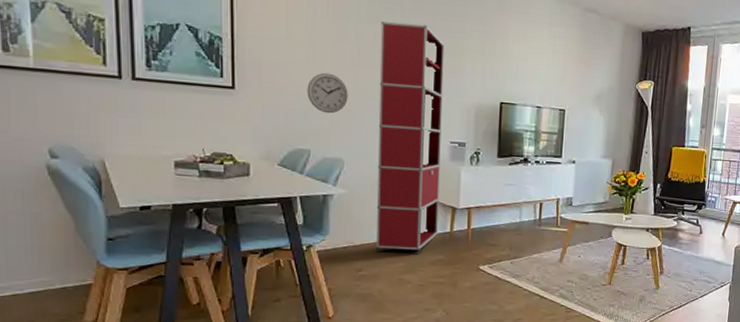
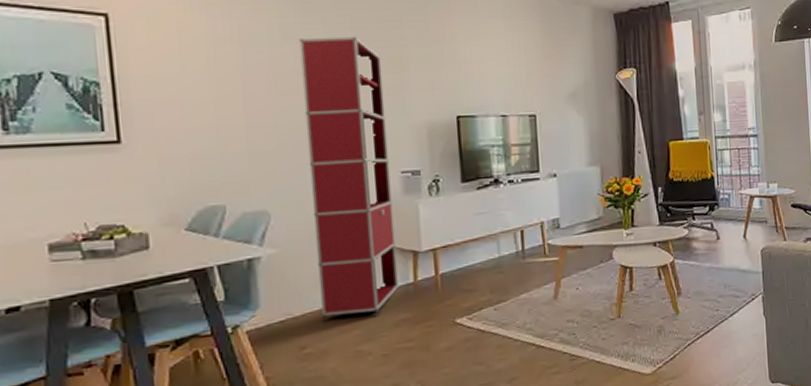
wall clock: present [307,72,348,114] -> none [214,108,268,158]

